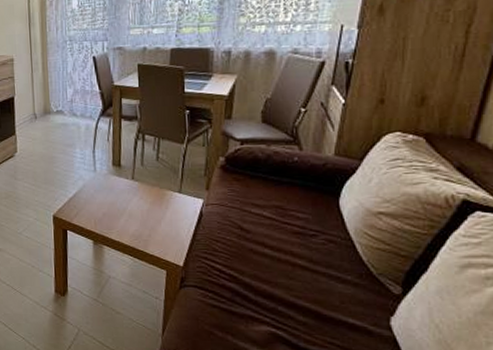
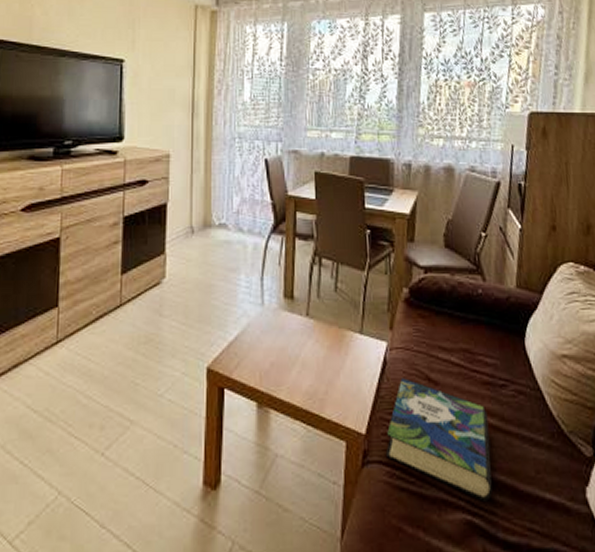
book: none [200,227,297,320] -> present [385,378,492,501]

